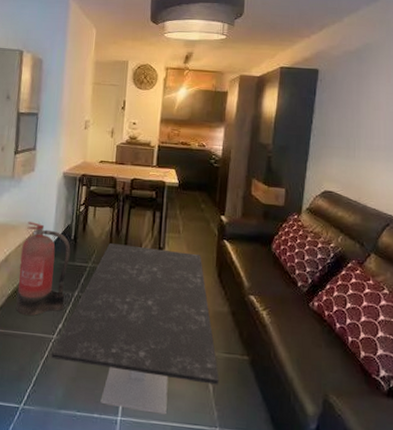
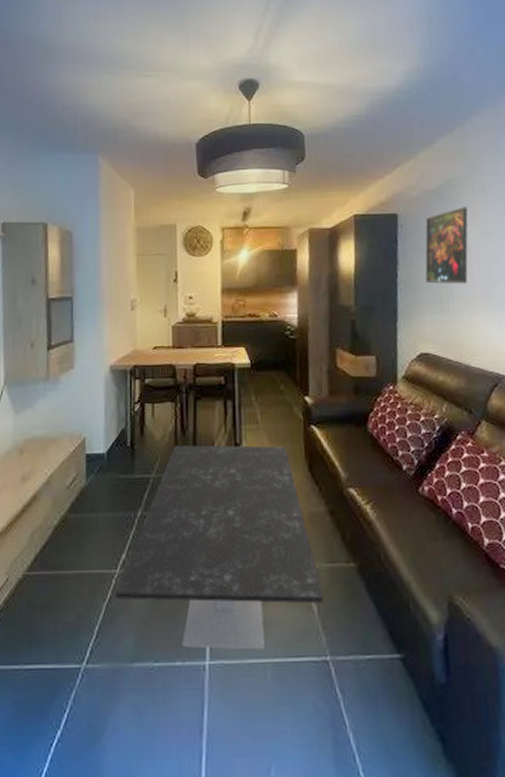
fire extinguisher: present [15,222,71,316] -> none [65,431,128,548]
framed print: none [337,68,382,136] -> present [425,207,468,284]

